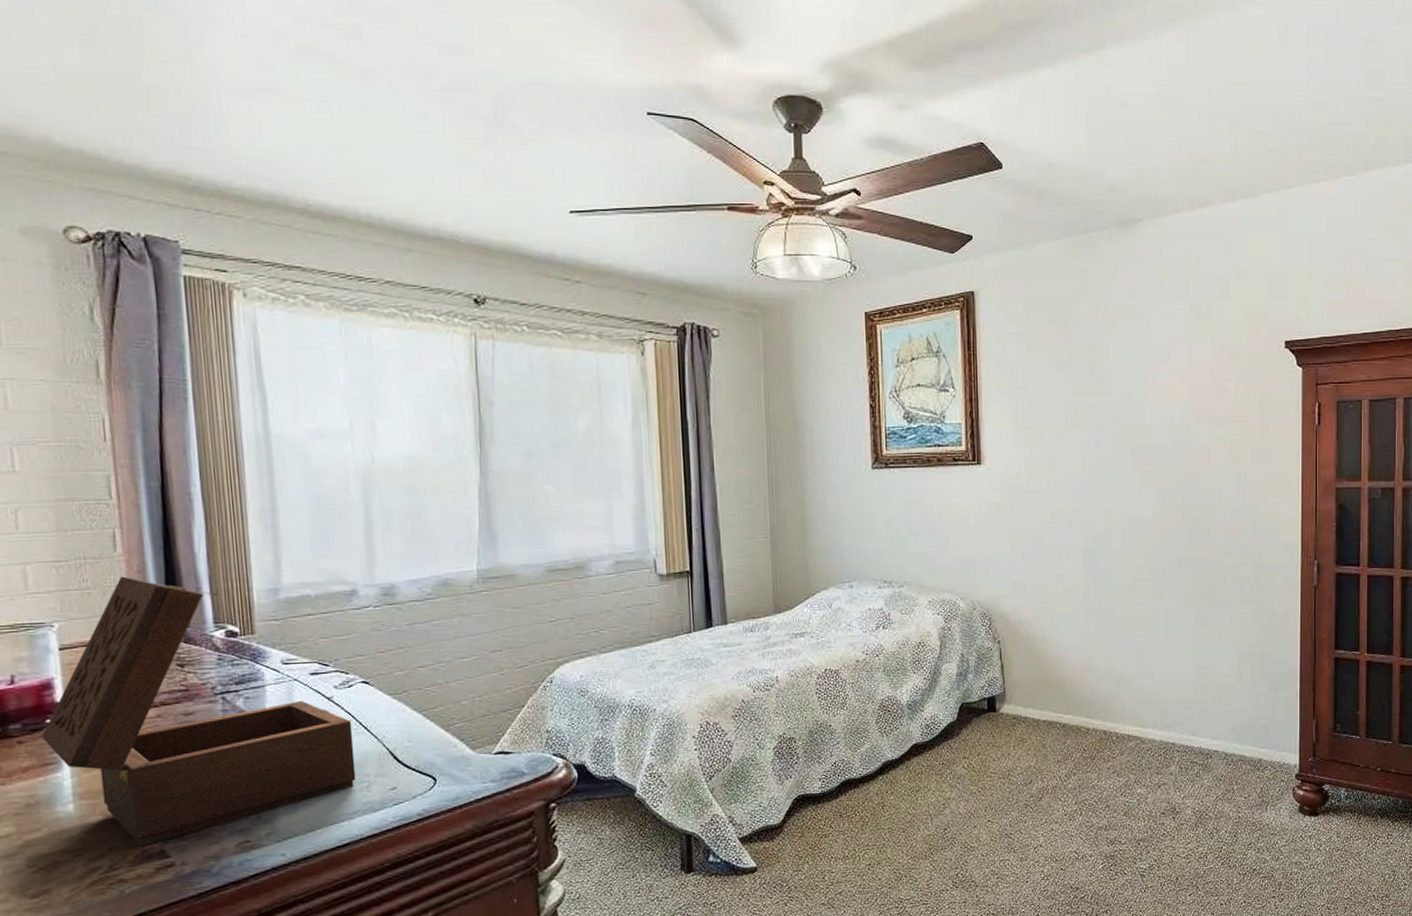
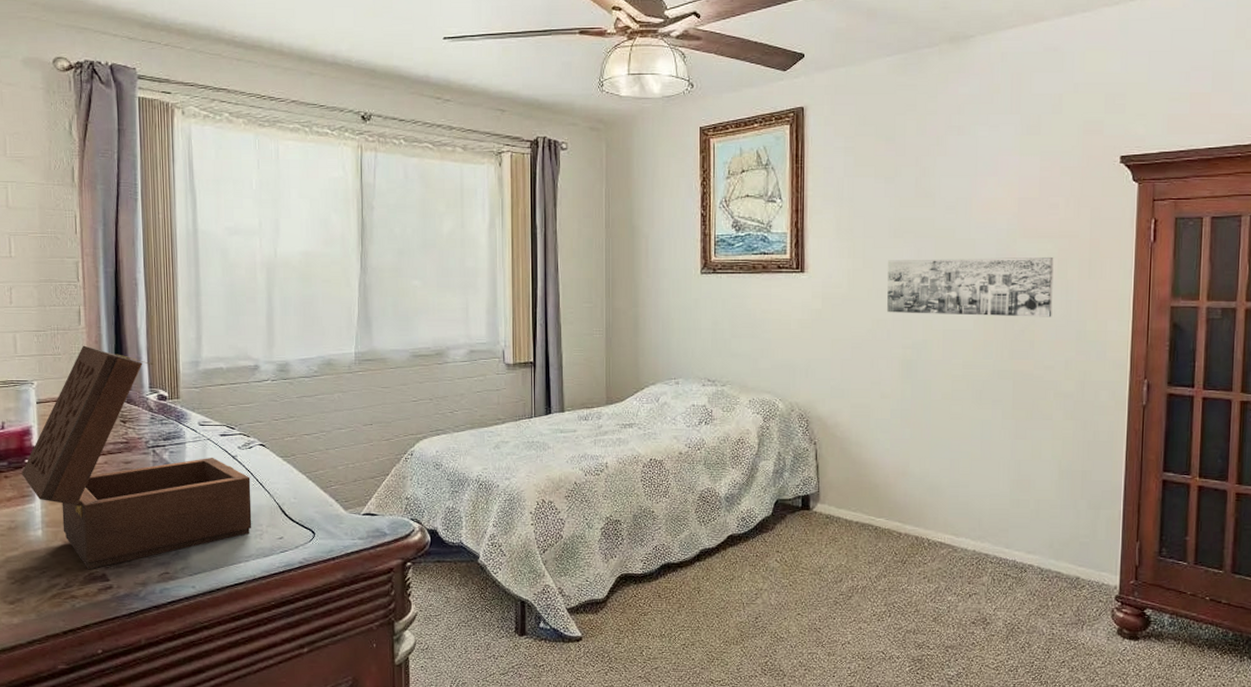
wall art: none [1066,442,1227,504] -> present [887,256,1054,317]

